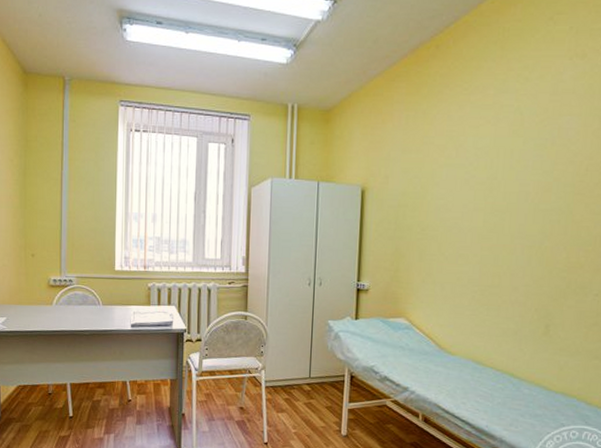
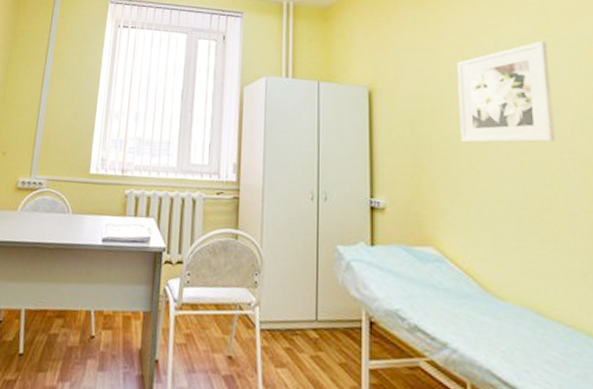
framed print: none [435,140,518,233] -> present [457,40,555,143]

